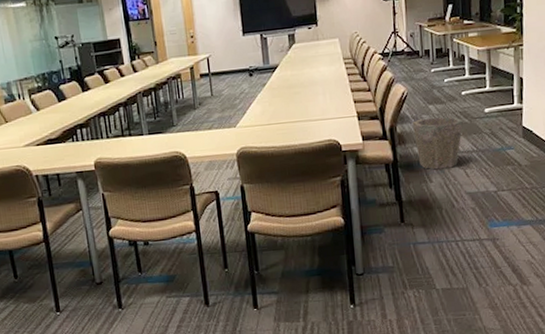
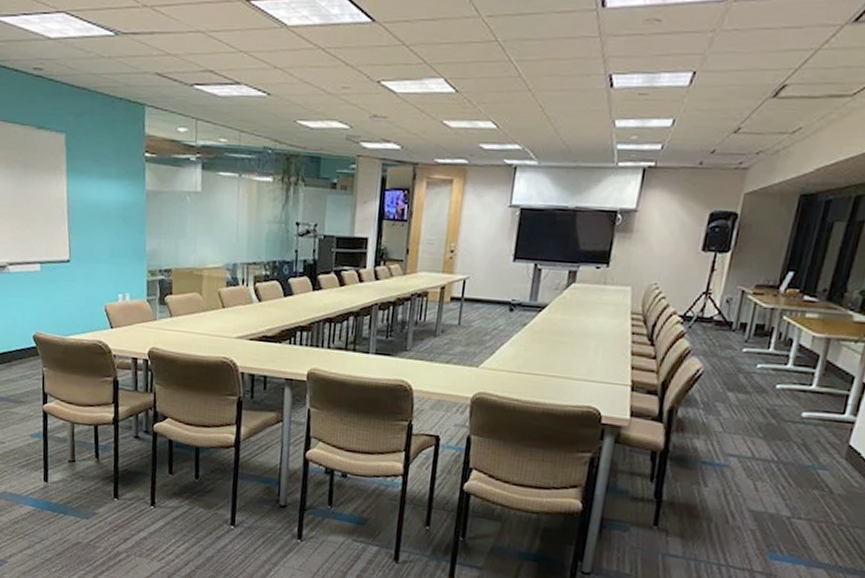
waste bin: present [413,116,464,170] -> none [696,406,770,475]

